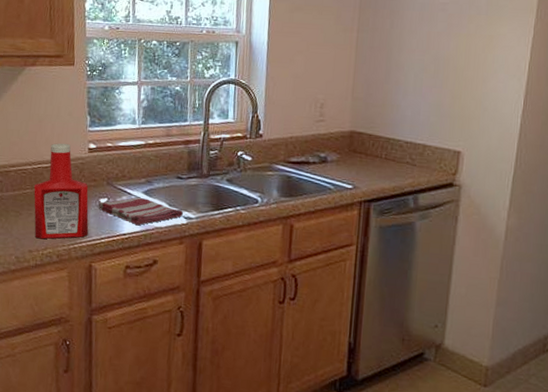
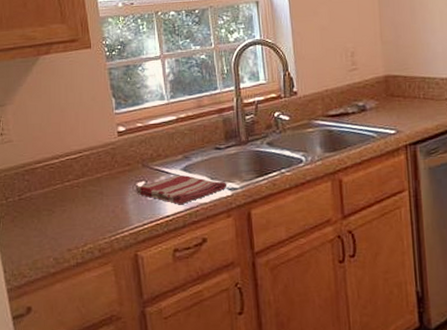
ketchup bottle: present [34,143,89,239] -> none [65,131,129,235]

